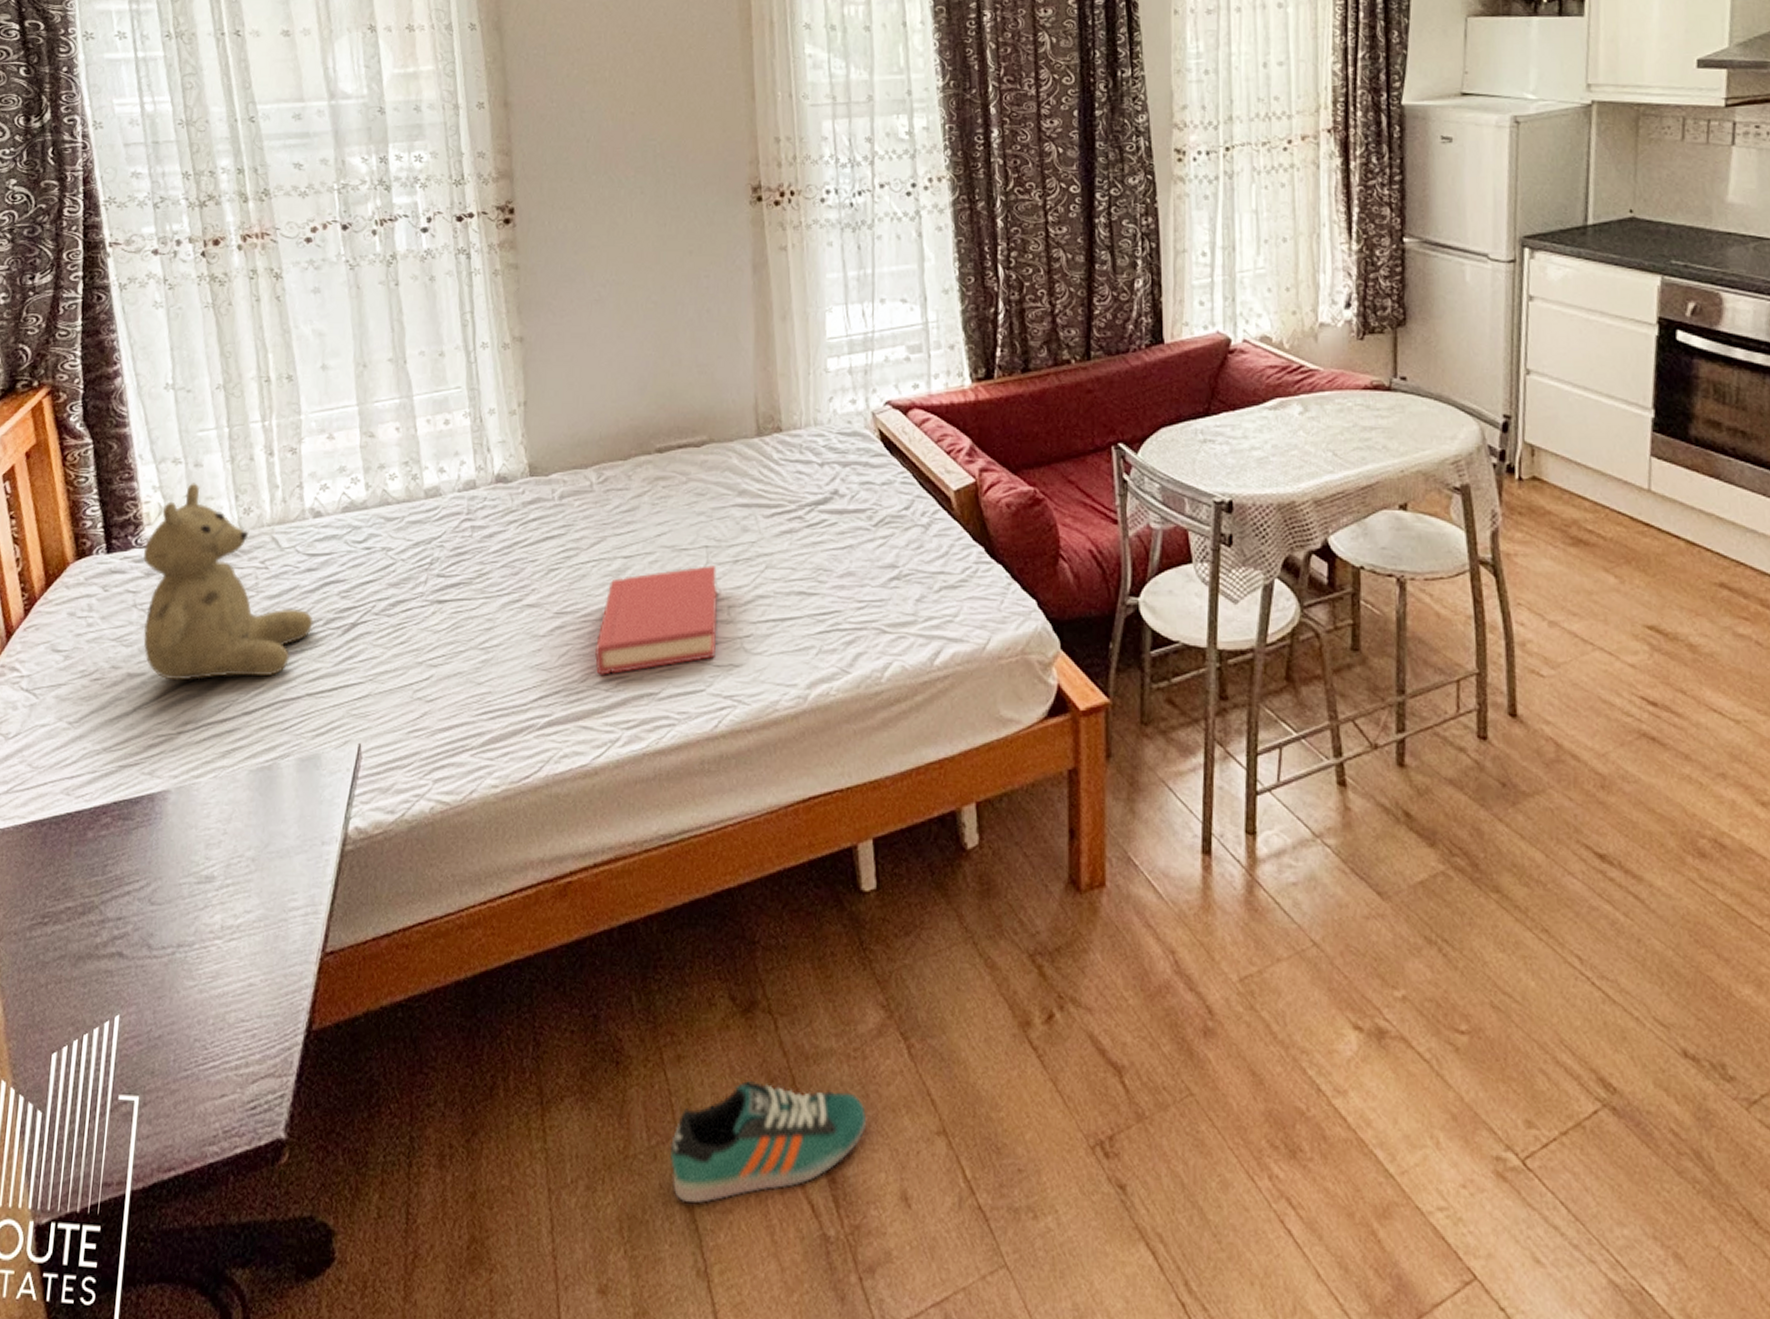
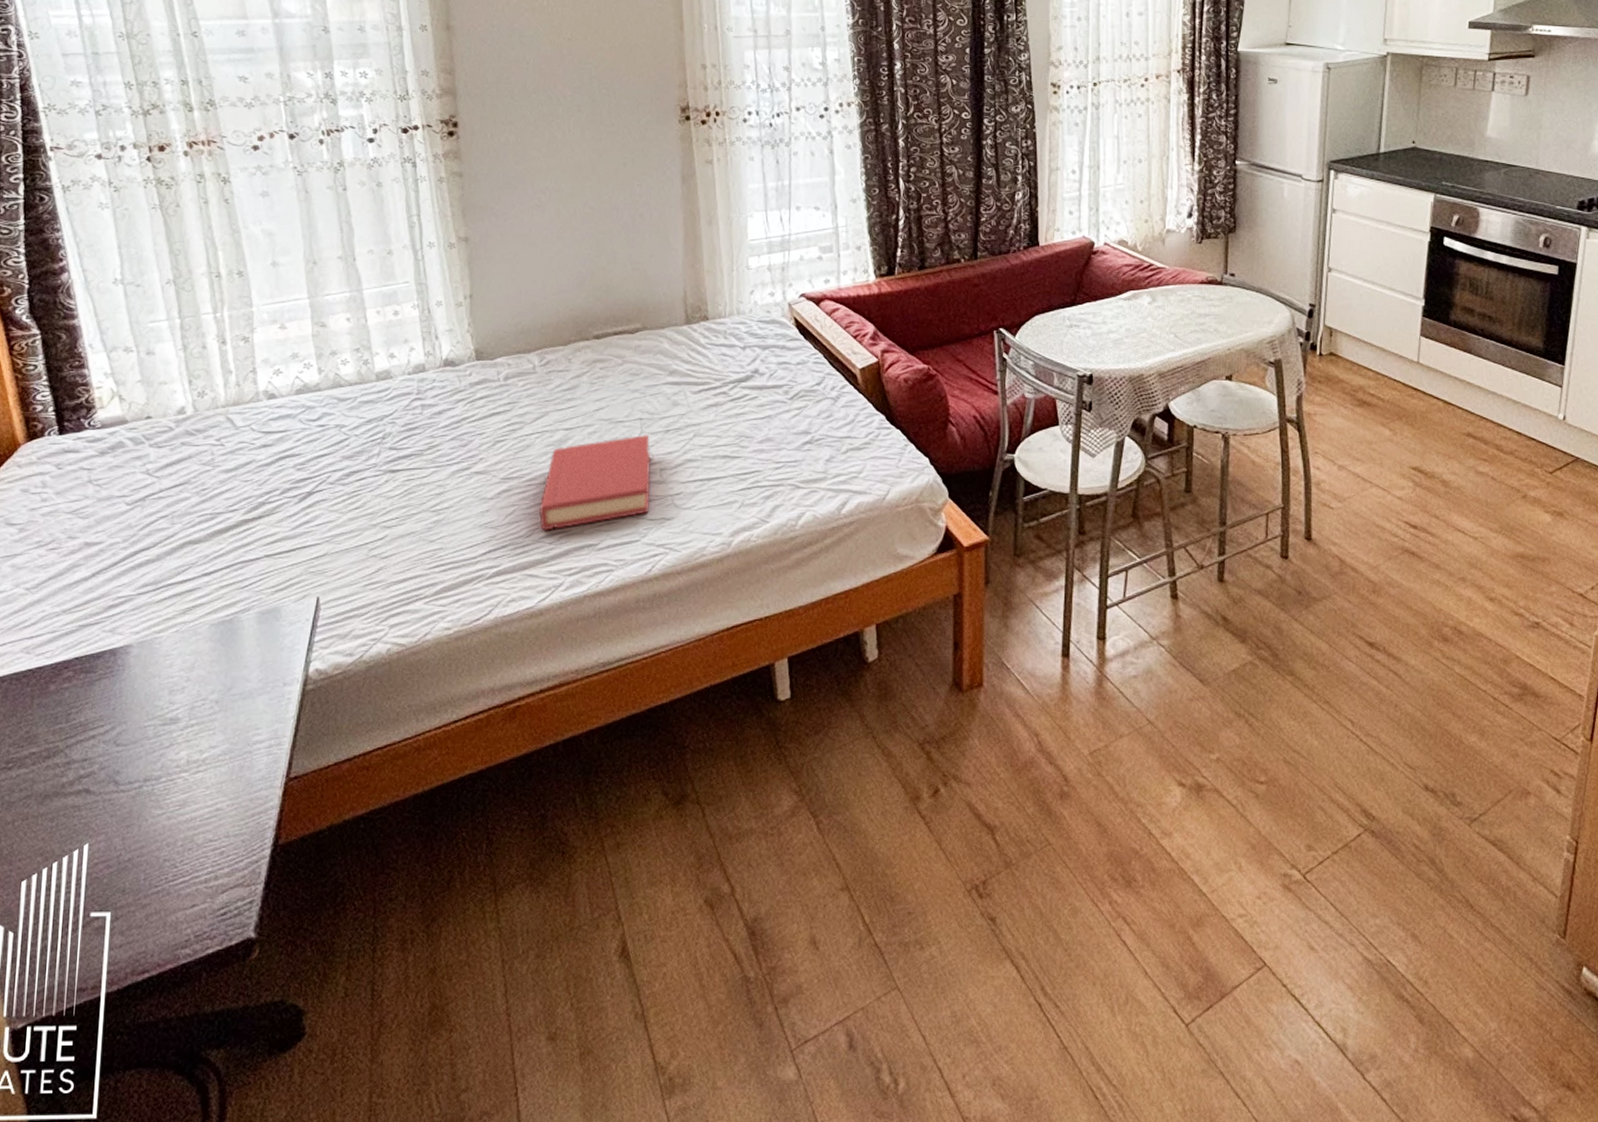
teddy bear: present [143,483,313,681] -> none [97,369,270,548]
sneaker: present [670,1081,867,1203] -> none [611,860,782,960]

